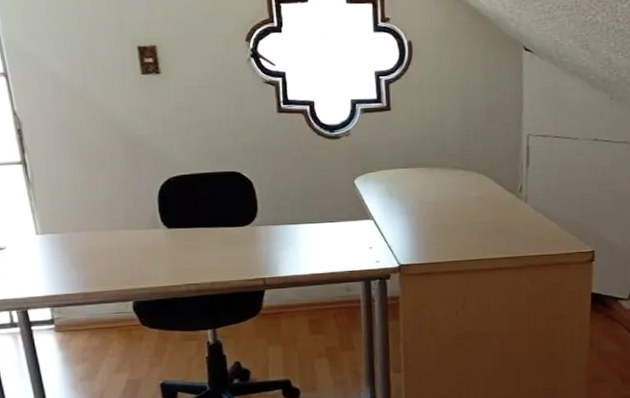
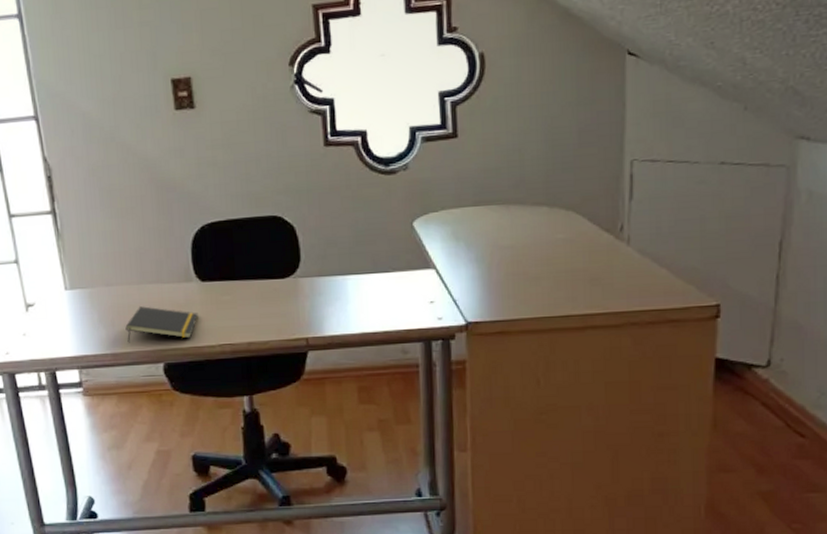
notepad: none [96,250,165,284] -> present [125,306,198,343]

